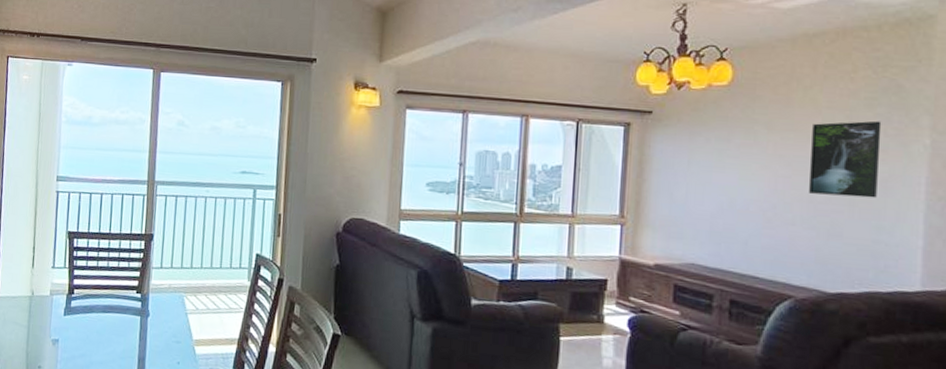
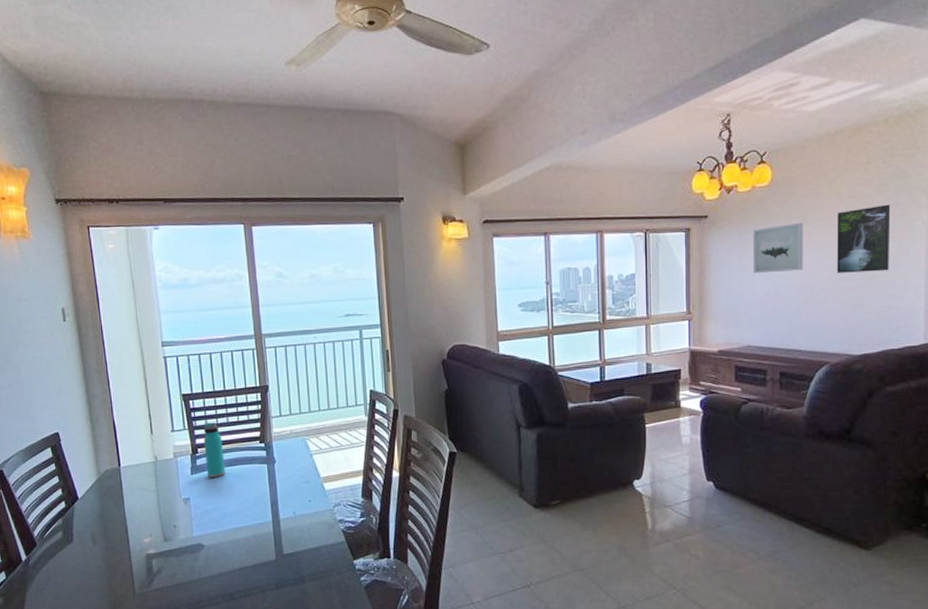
water bottle: none [79,263,100,322] -> present [203,422,225,477]
wall art: none [702,130,769,185] -> present [752,222,803,274]

